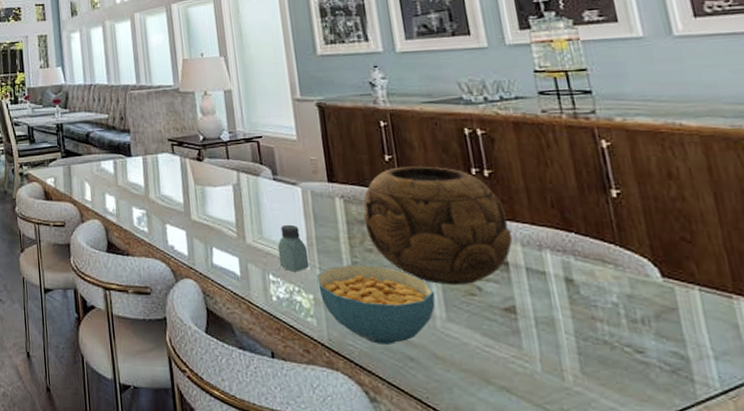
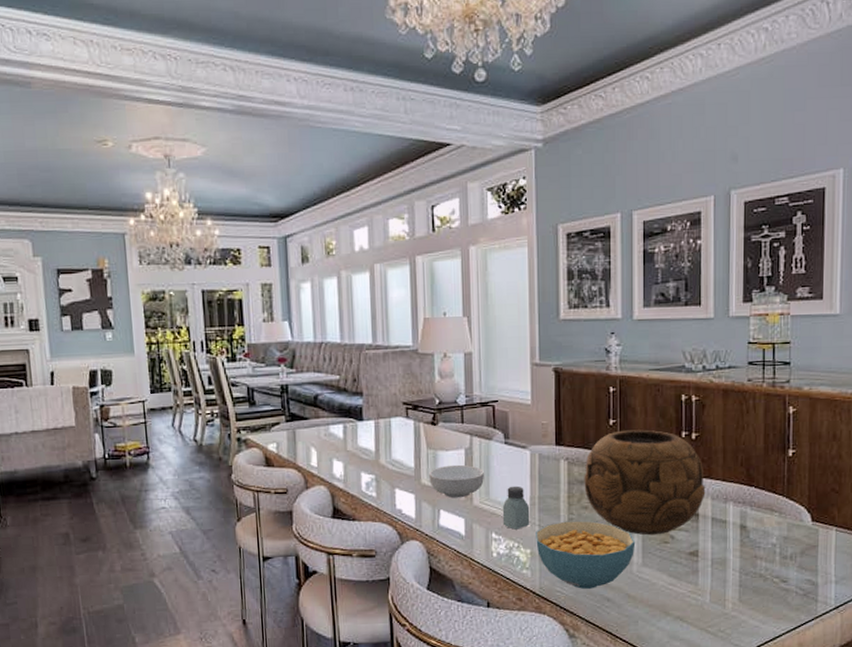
cereal bowl: none [198,201,256,236] -> present [429,464,484,498]

